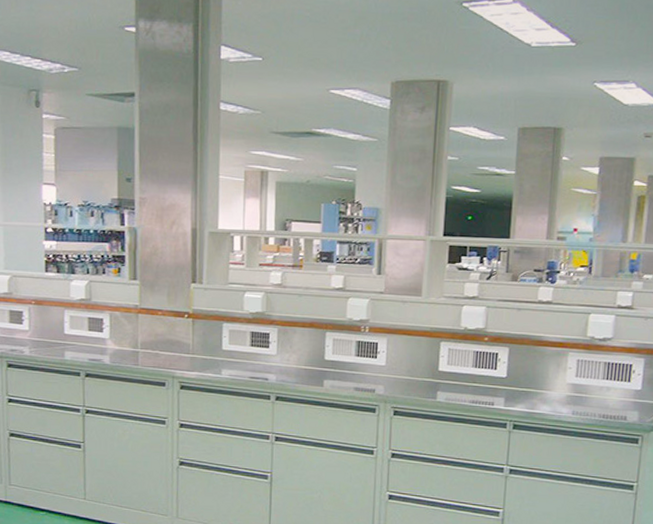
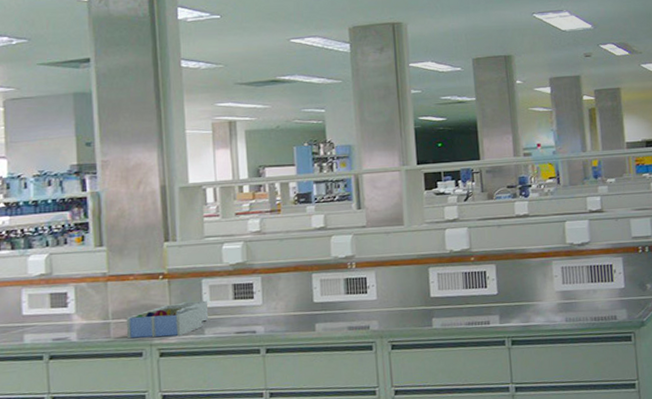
desk organizer: none [152,342,227,372] -> present [126,300,209,339]

